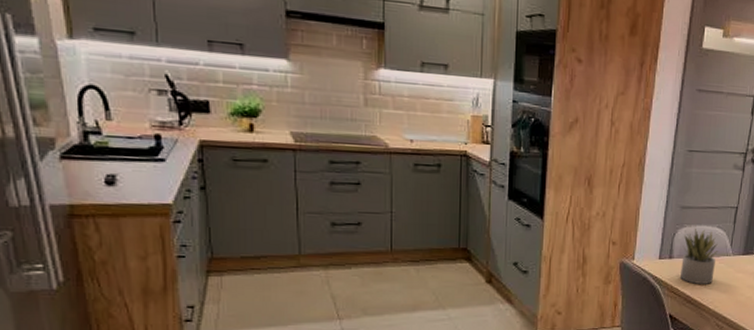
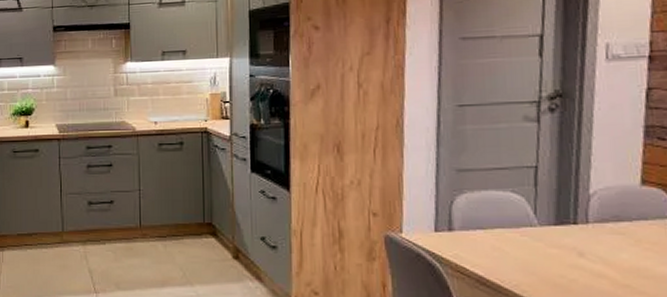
succulent plant: present [680,229,718,284] -> none [465,195,517,262]

